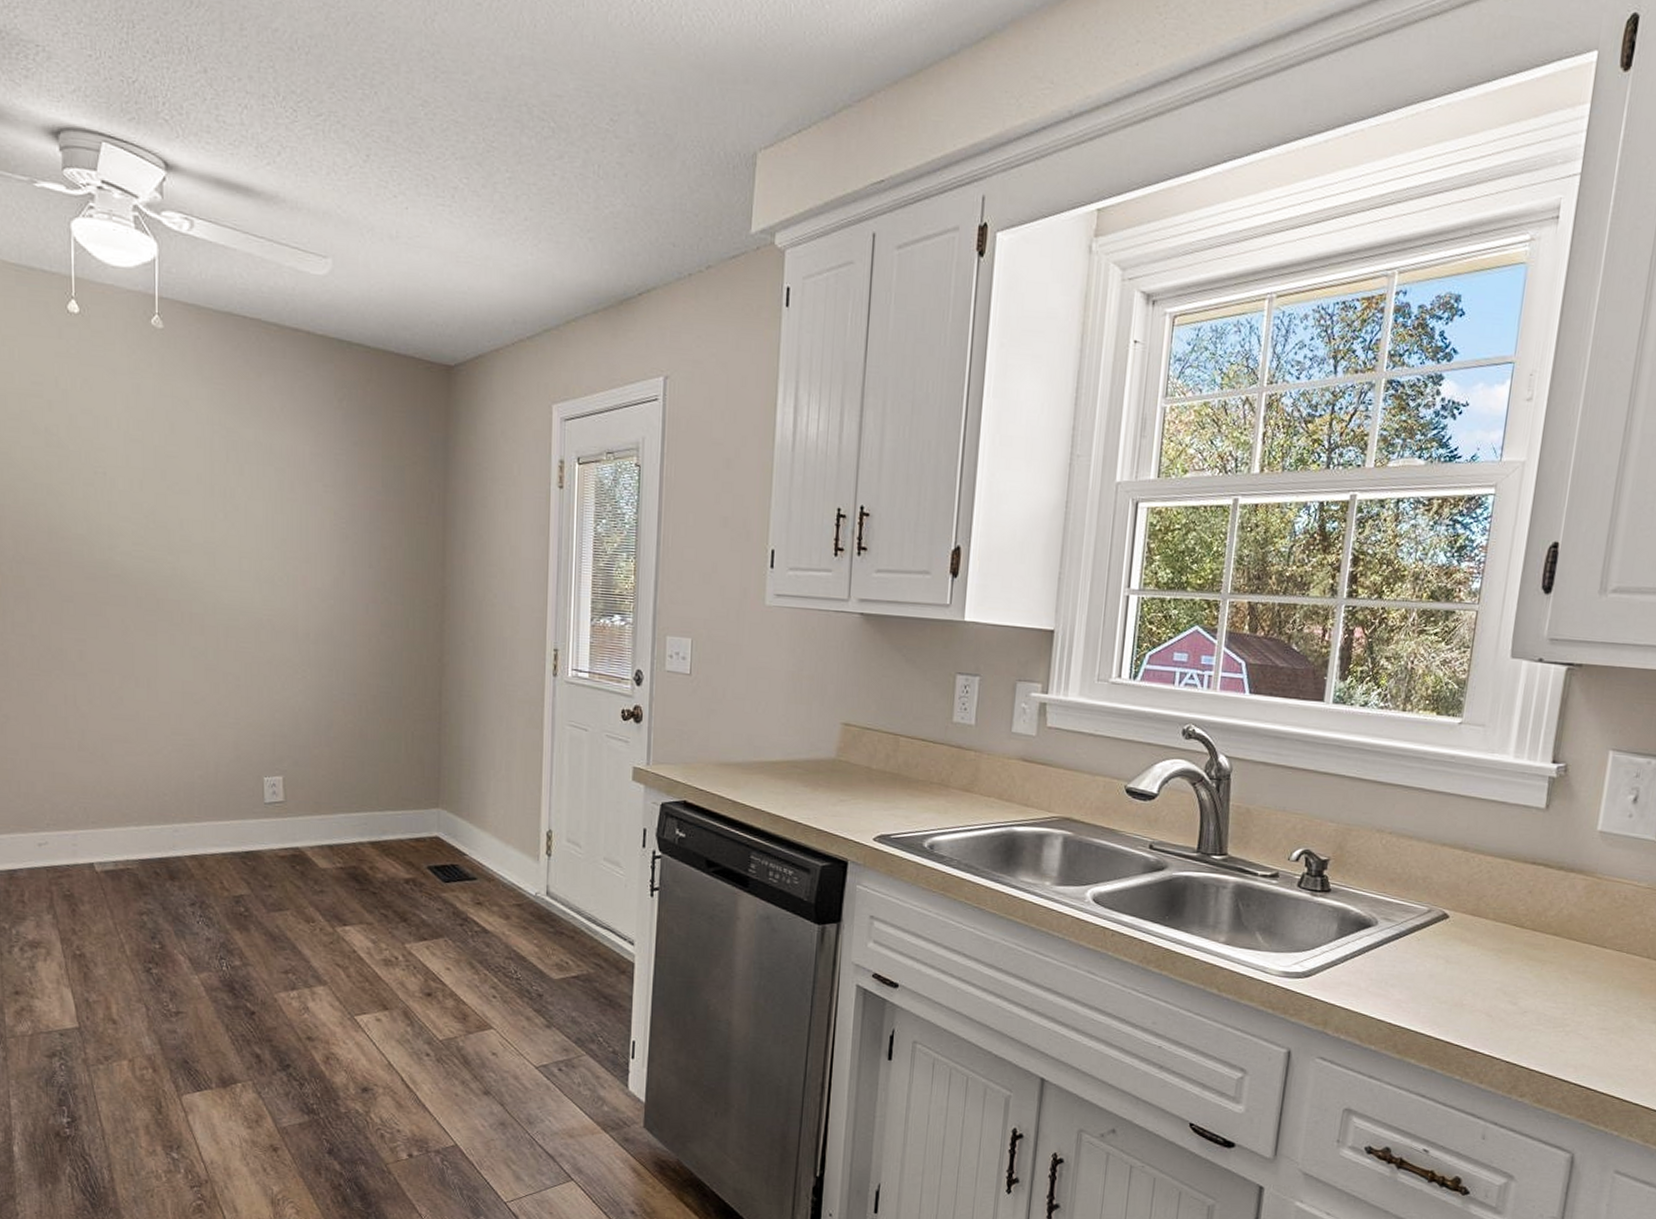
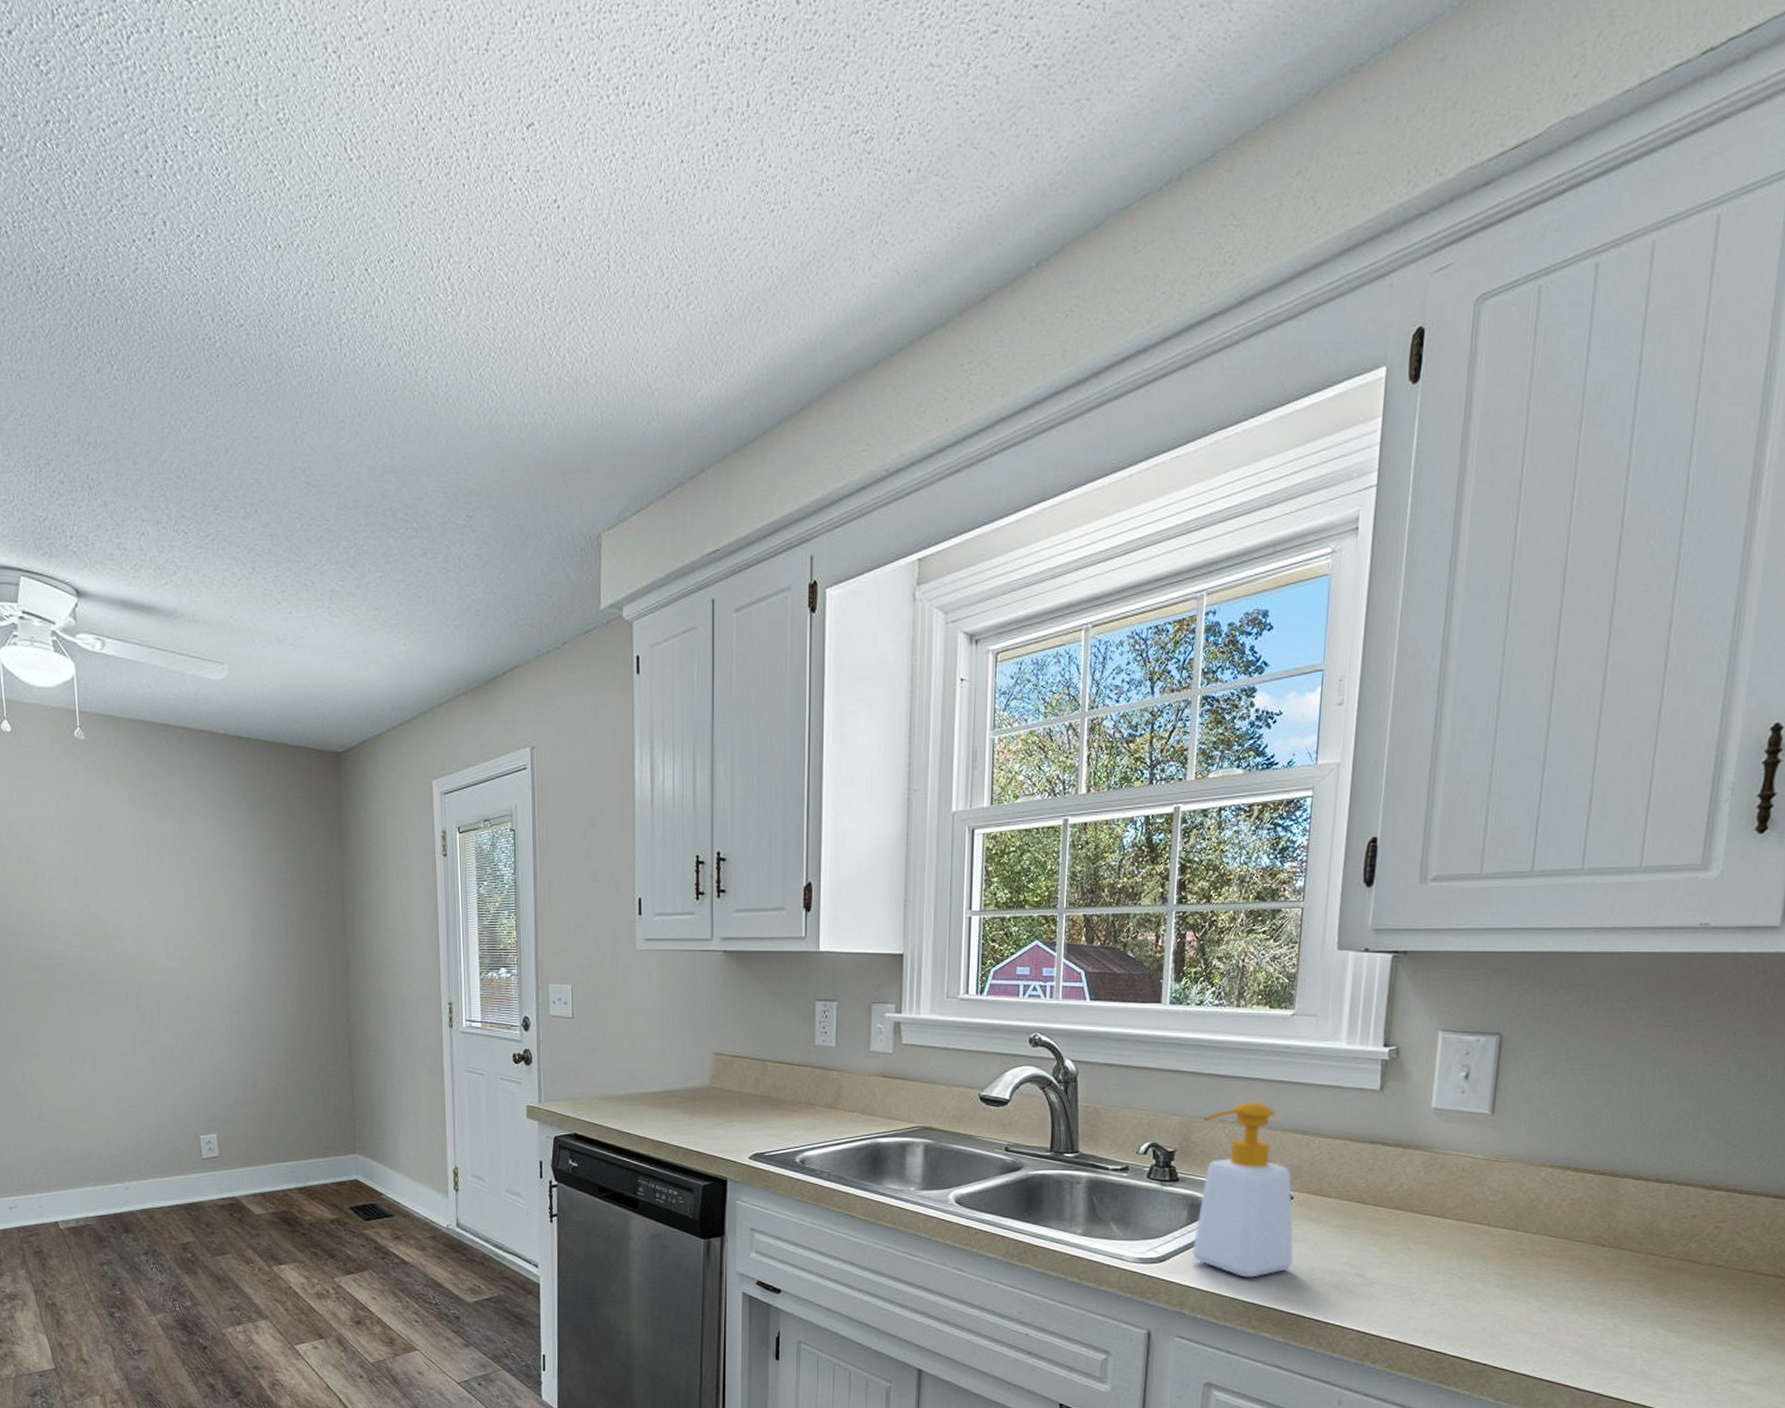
soap bottle: none [1340,812,1449,999] -> present [1192,1101,1294,1278]

